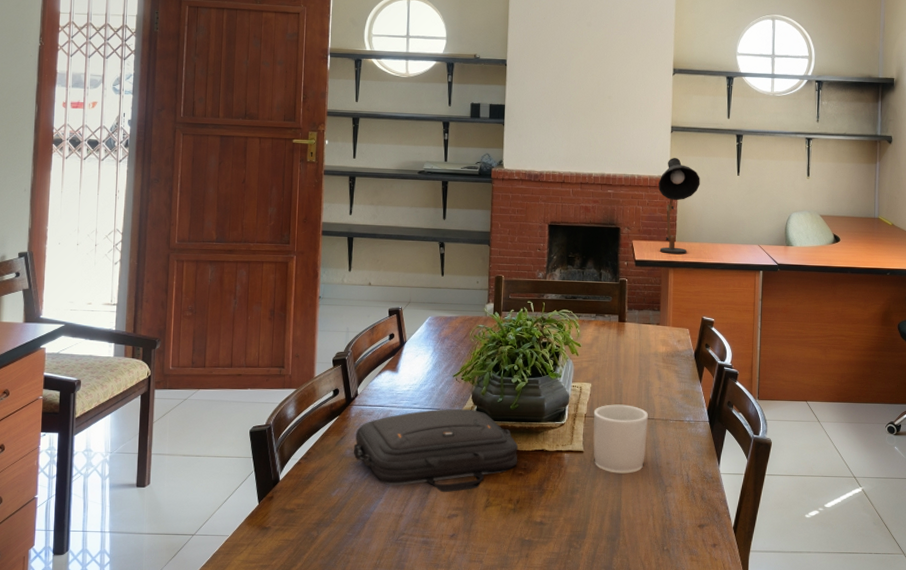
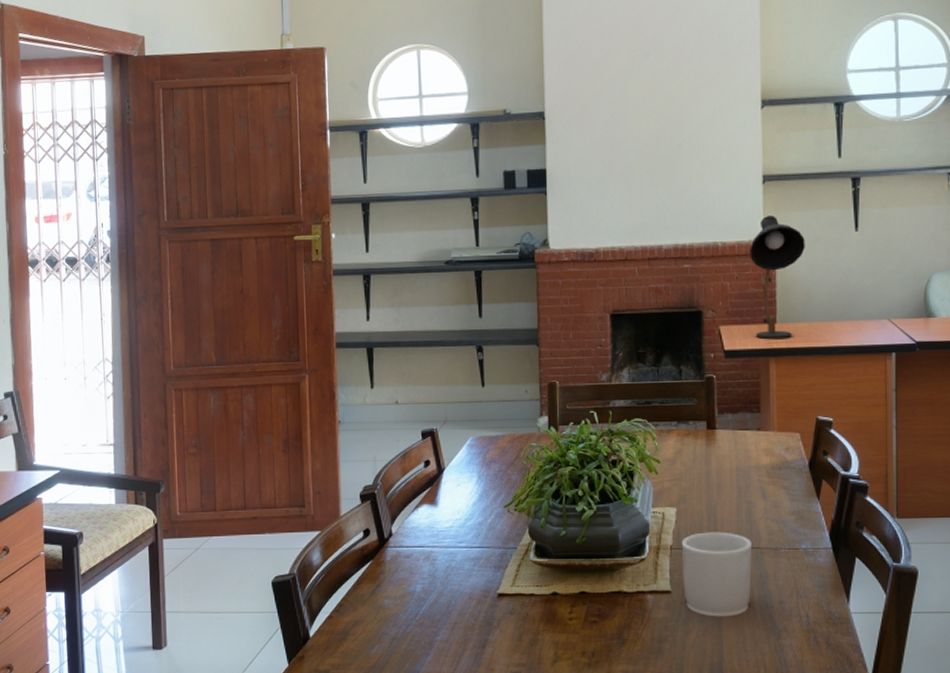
laptop bag: present [353,409,519,493] -> none [391,546,590,647]

